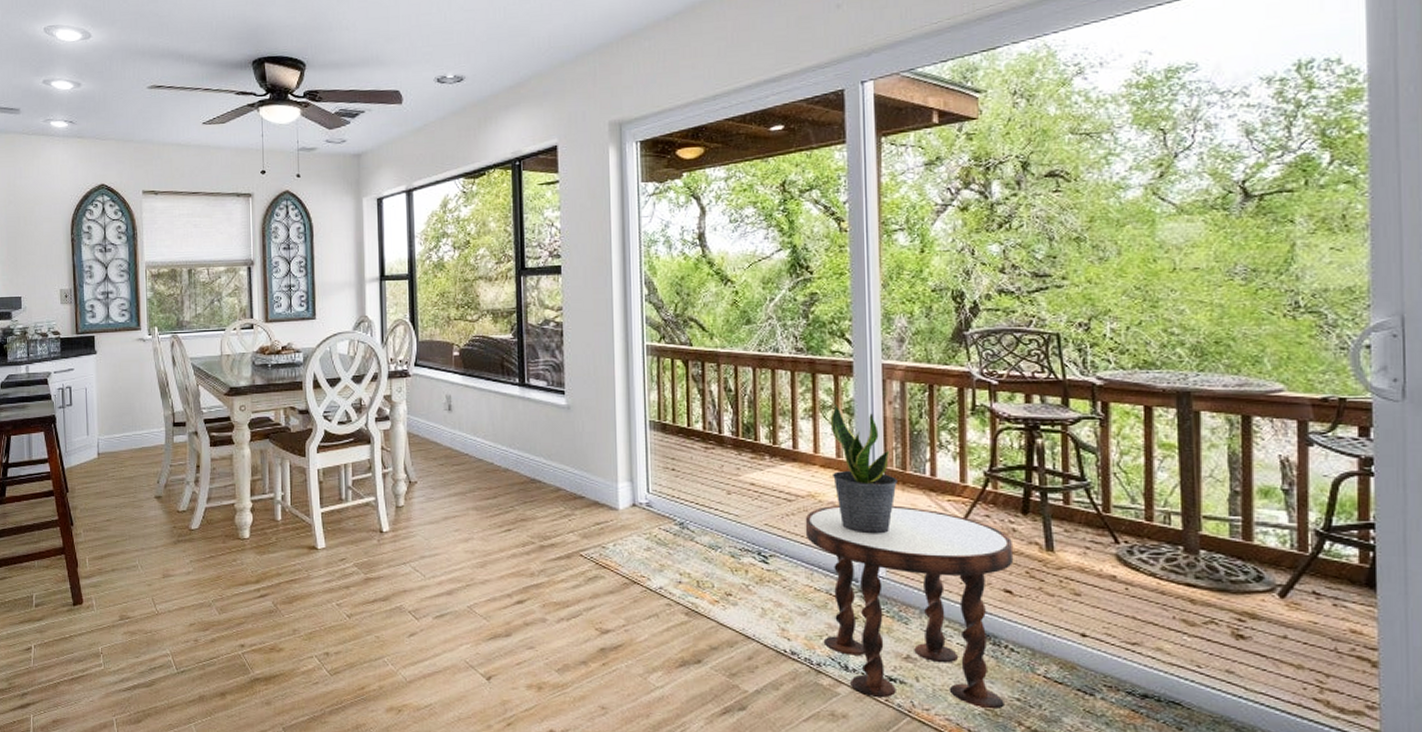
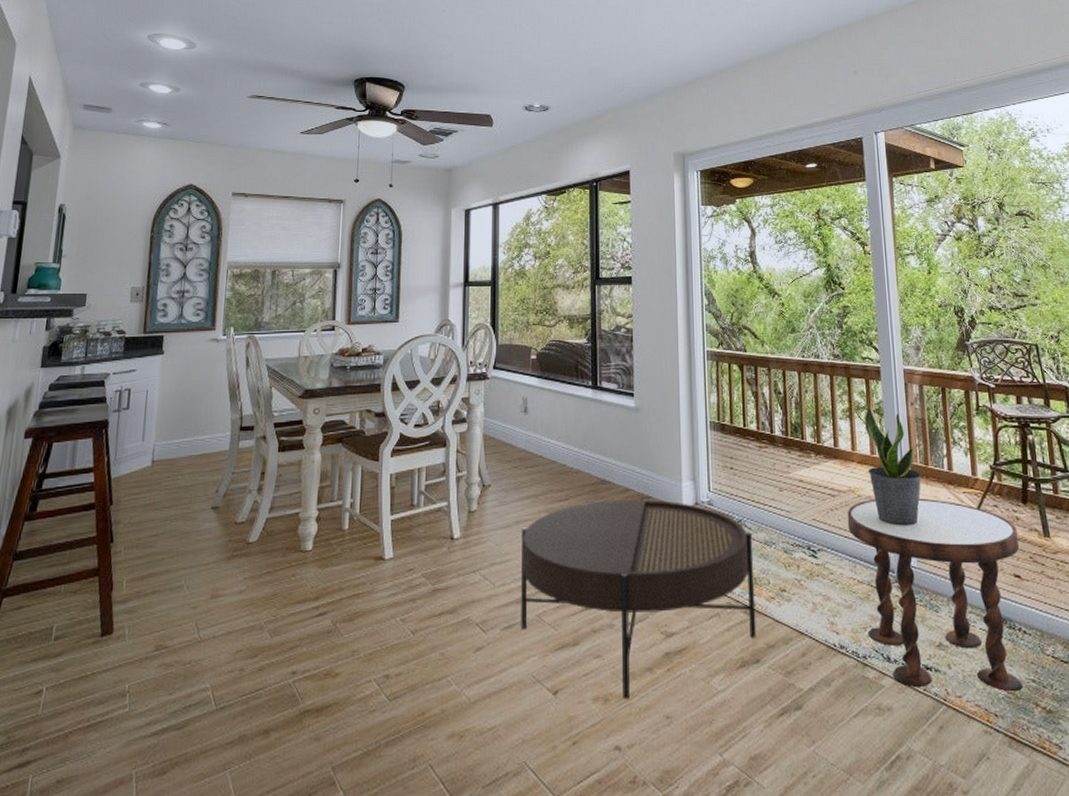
coffee table: none [450,499,698,689] -> present [521,499,757,700]

